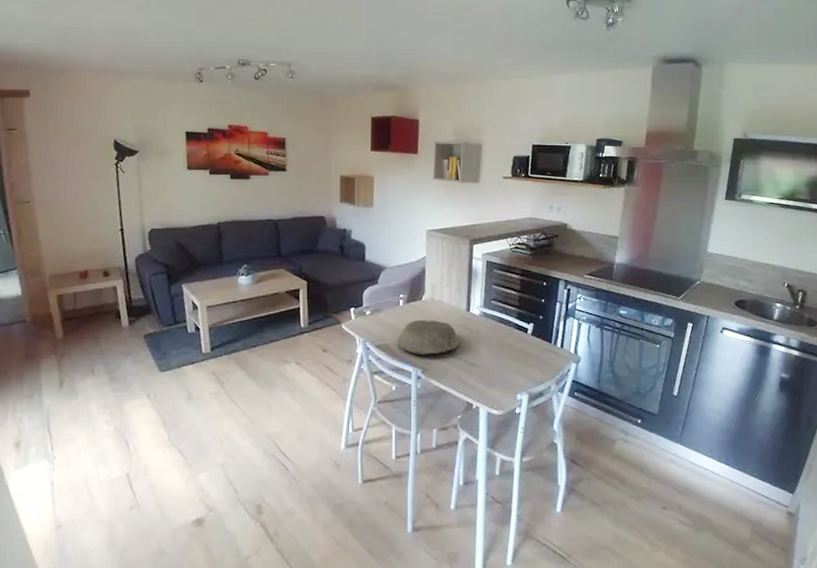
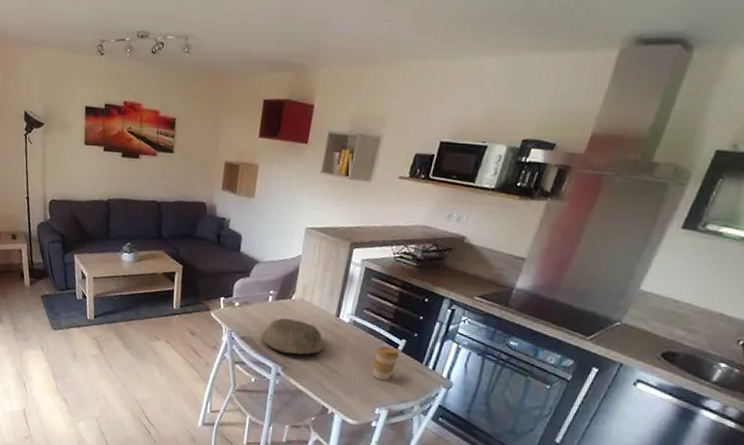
coffee cup: none [508,333,530,366] -> present [372,346,400,381]

